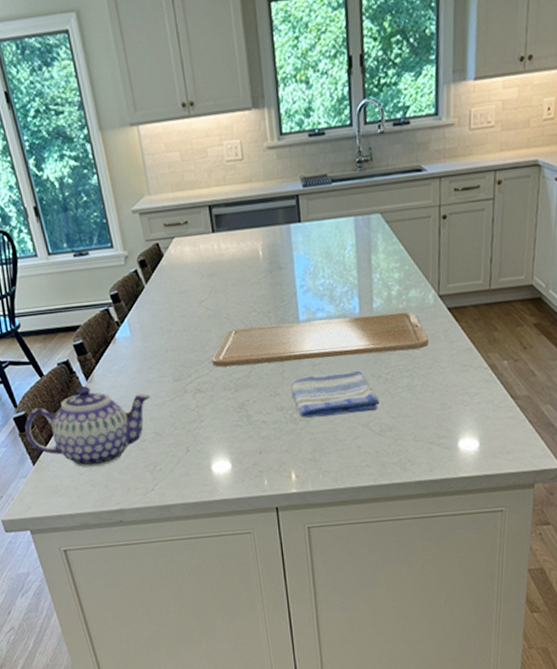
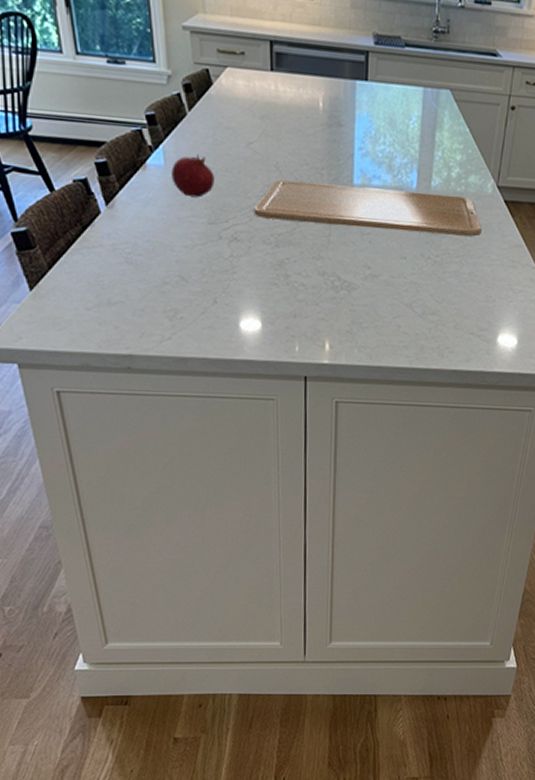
teapot: present [25,386,151,468] -> none [25,211,180,304]
fruit: none [137,321,175,361] -> present [171,155,215,198]
dish towel: present [291,370,380,418] -> none [336,244,426,292]

